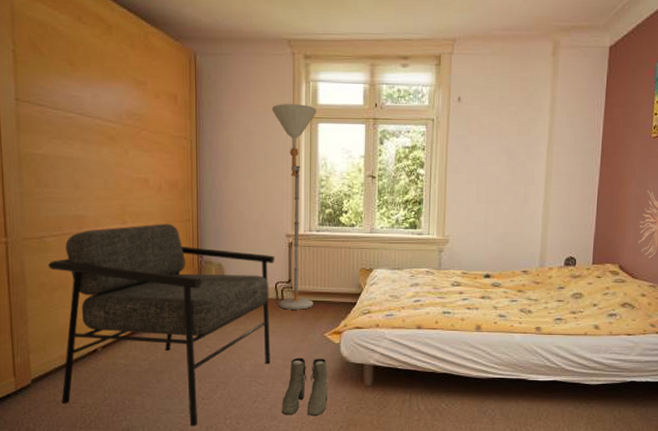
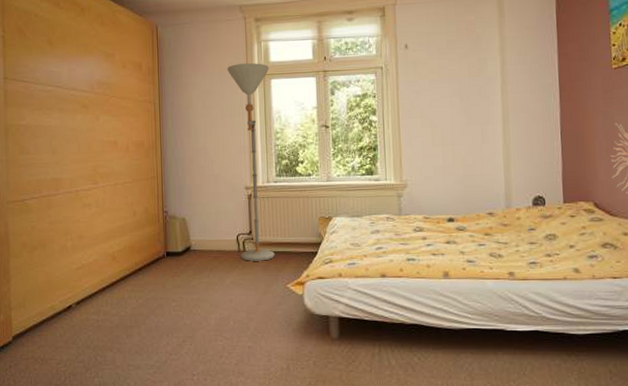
armchair: present [47,223,275,427] -> none [28,182,236,383]
boots: present [281,357,329,417] -> none [247,310,295,372]

